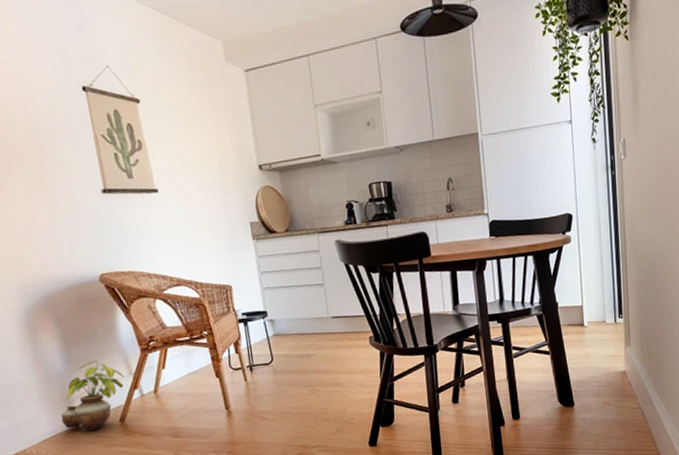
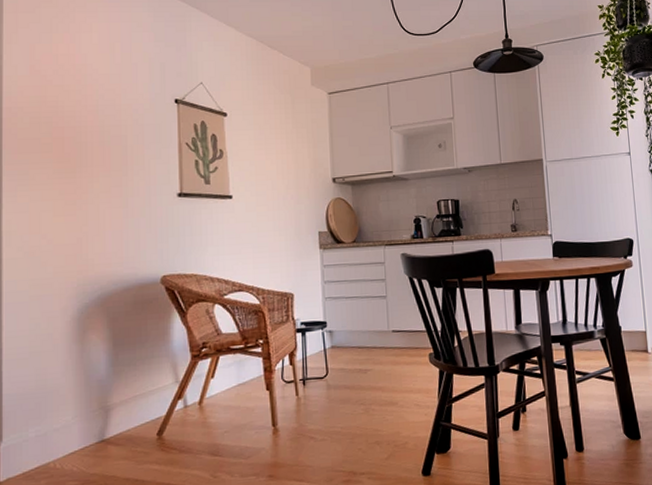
potted plant: present [61,360,125,431] -> none [94,366,170,444]

